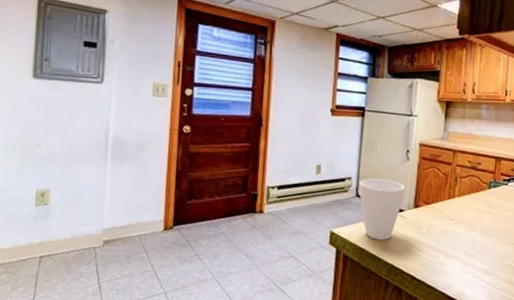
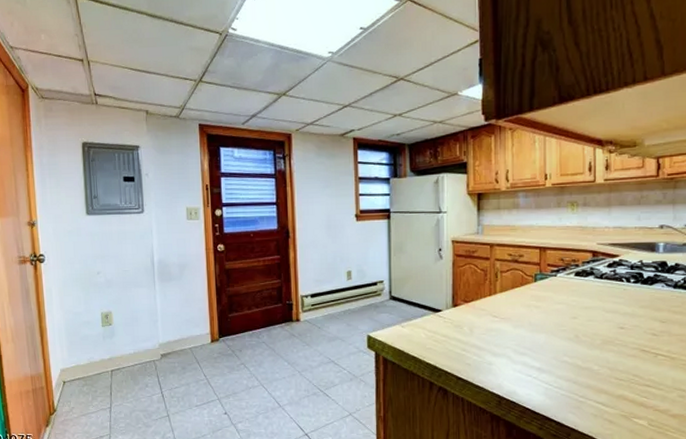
cup: present [358,178,406,240] -> none [391,280,442,341]

